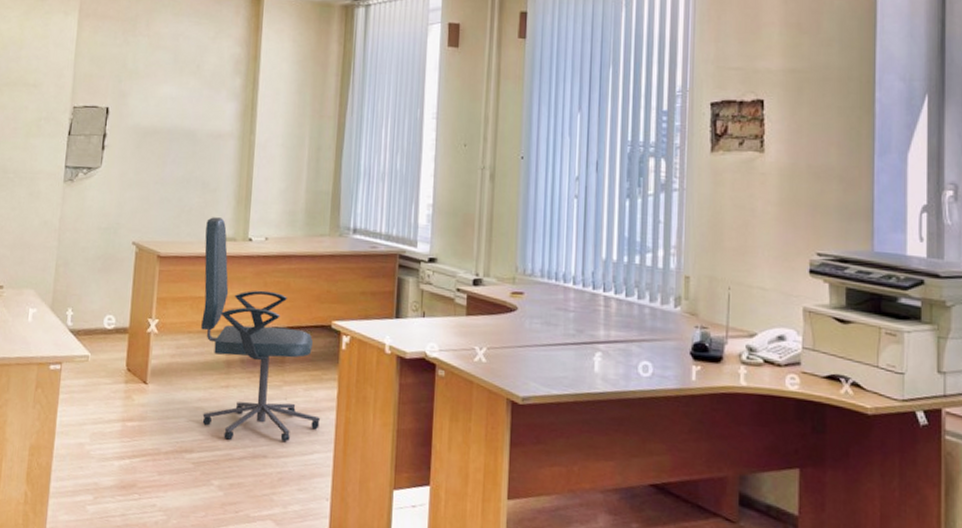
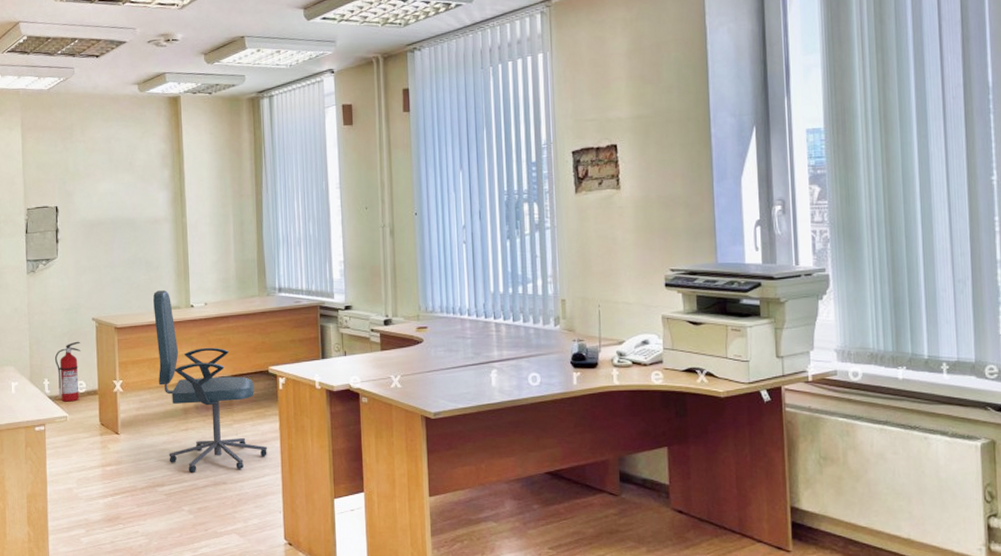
fire extinguisher: none [82,267,116,339] -> present [54,341,81,402]

